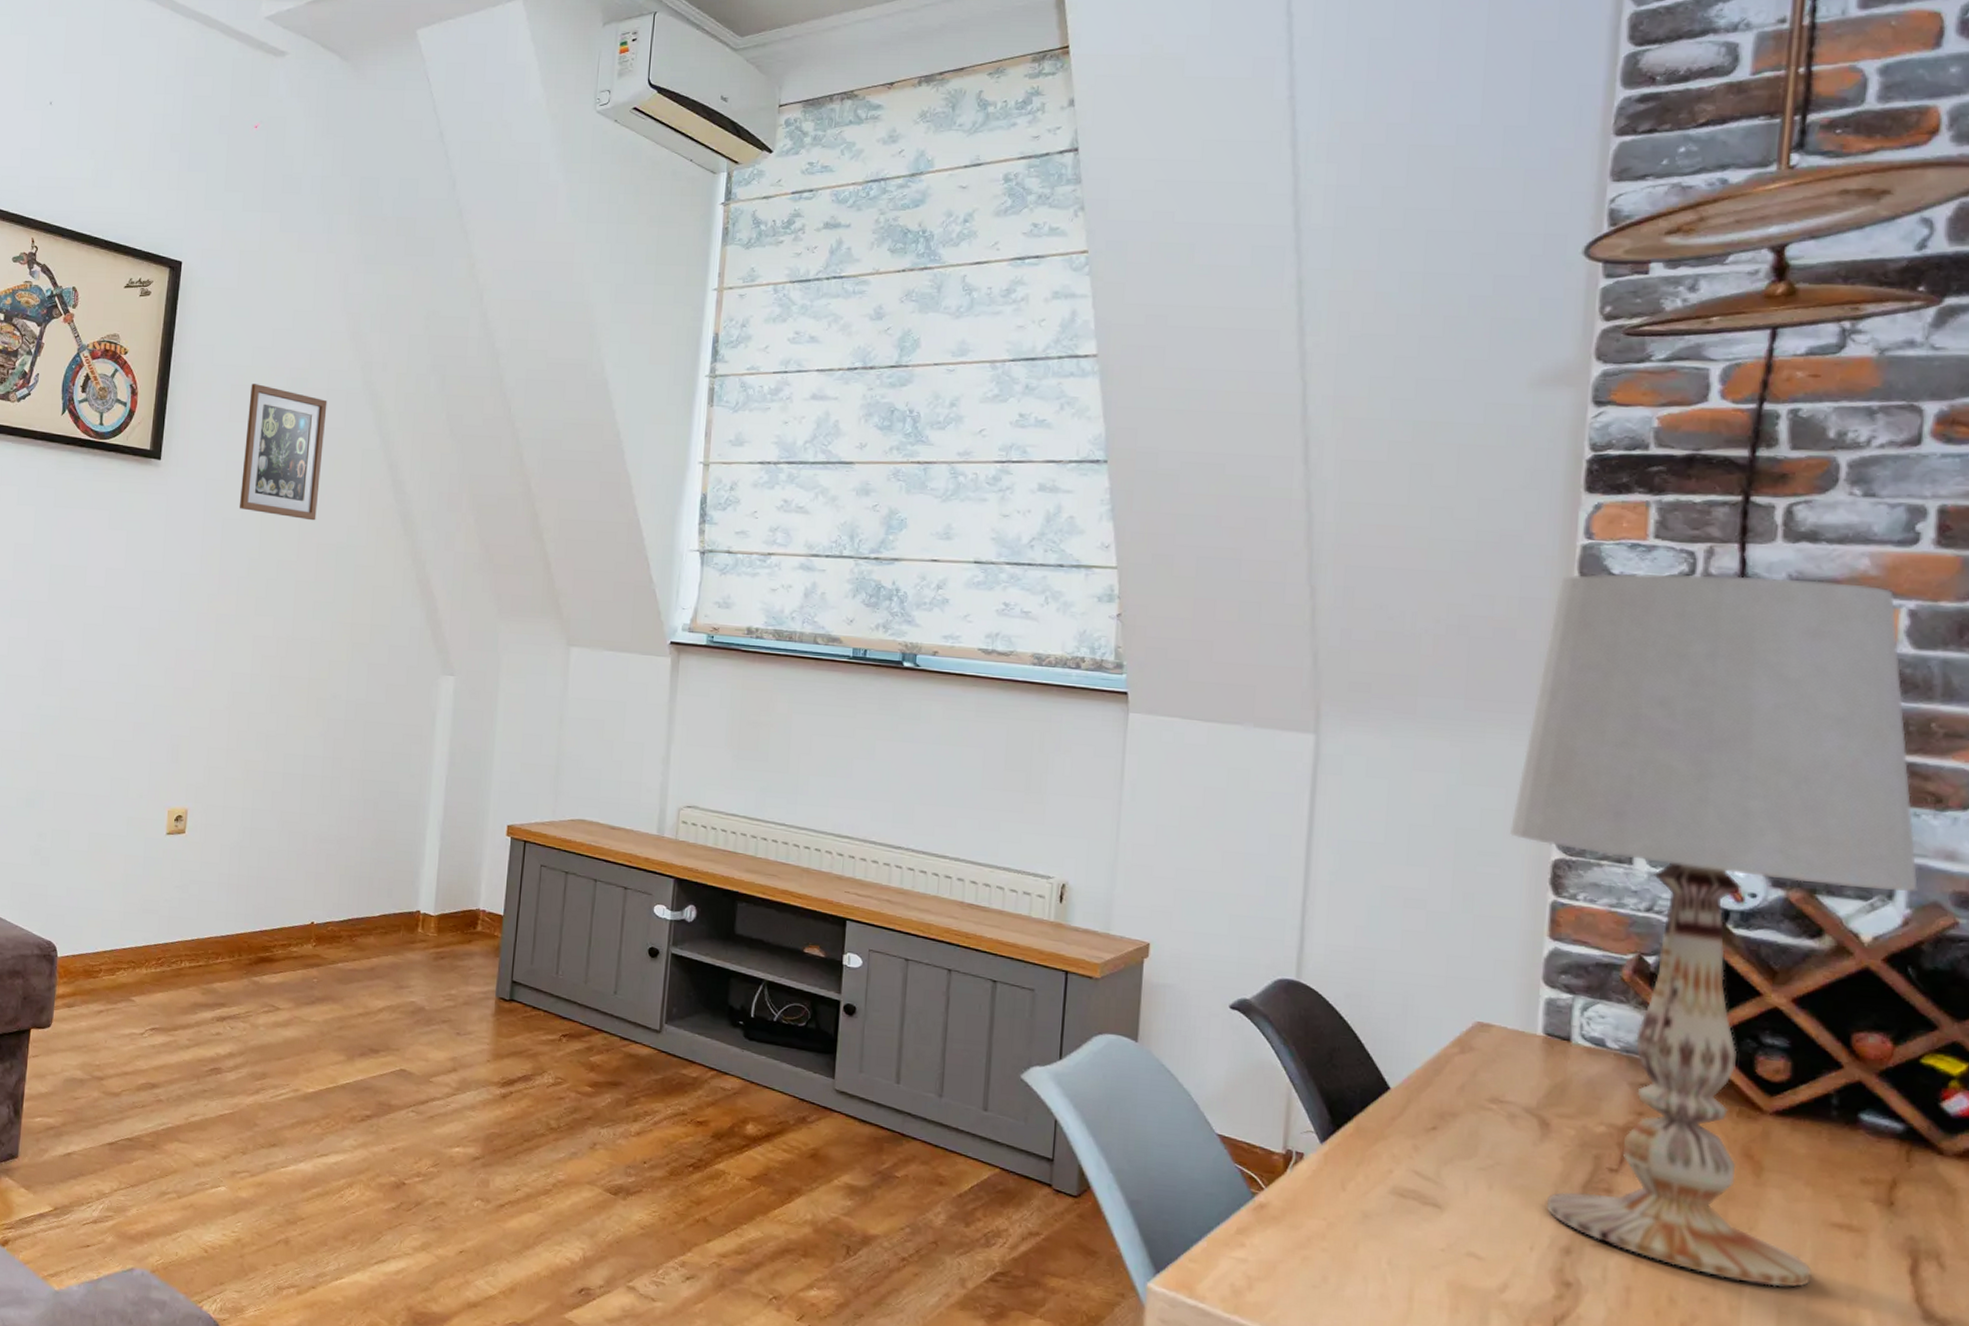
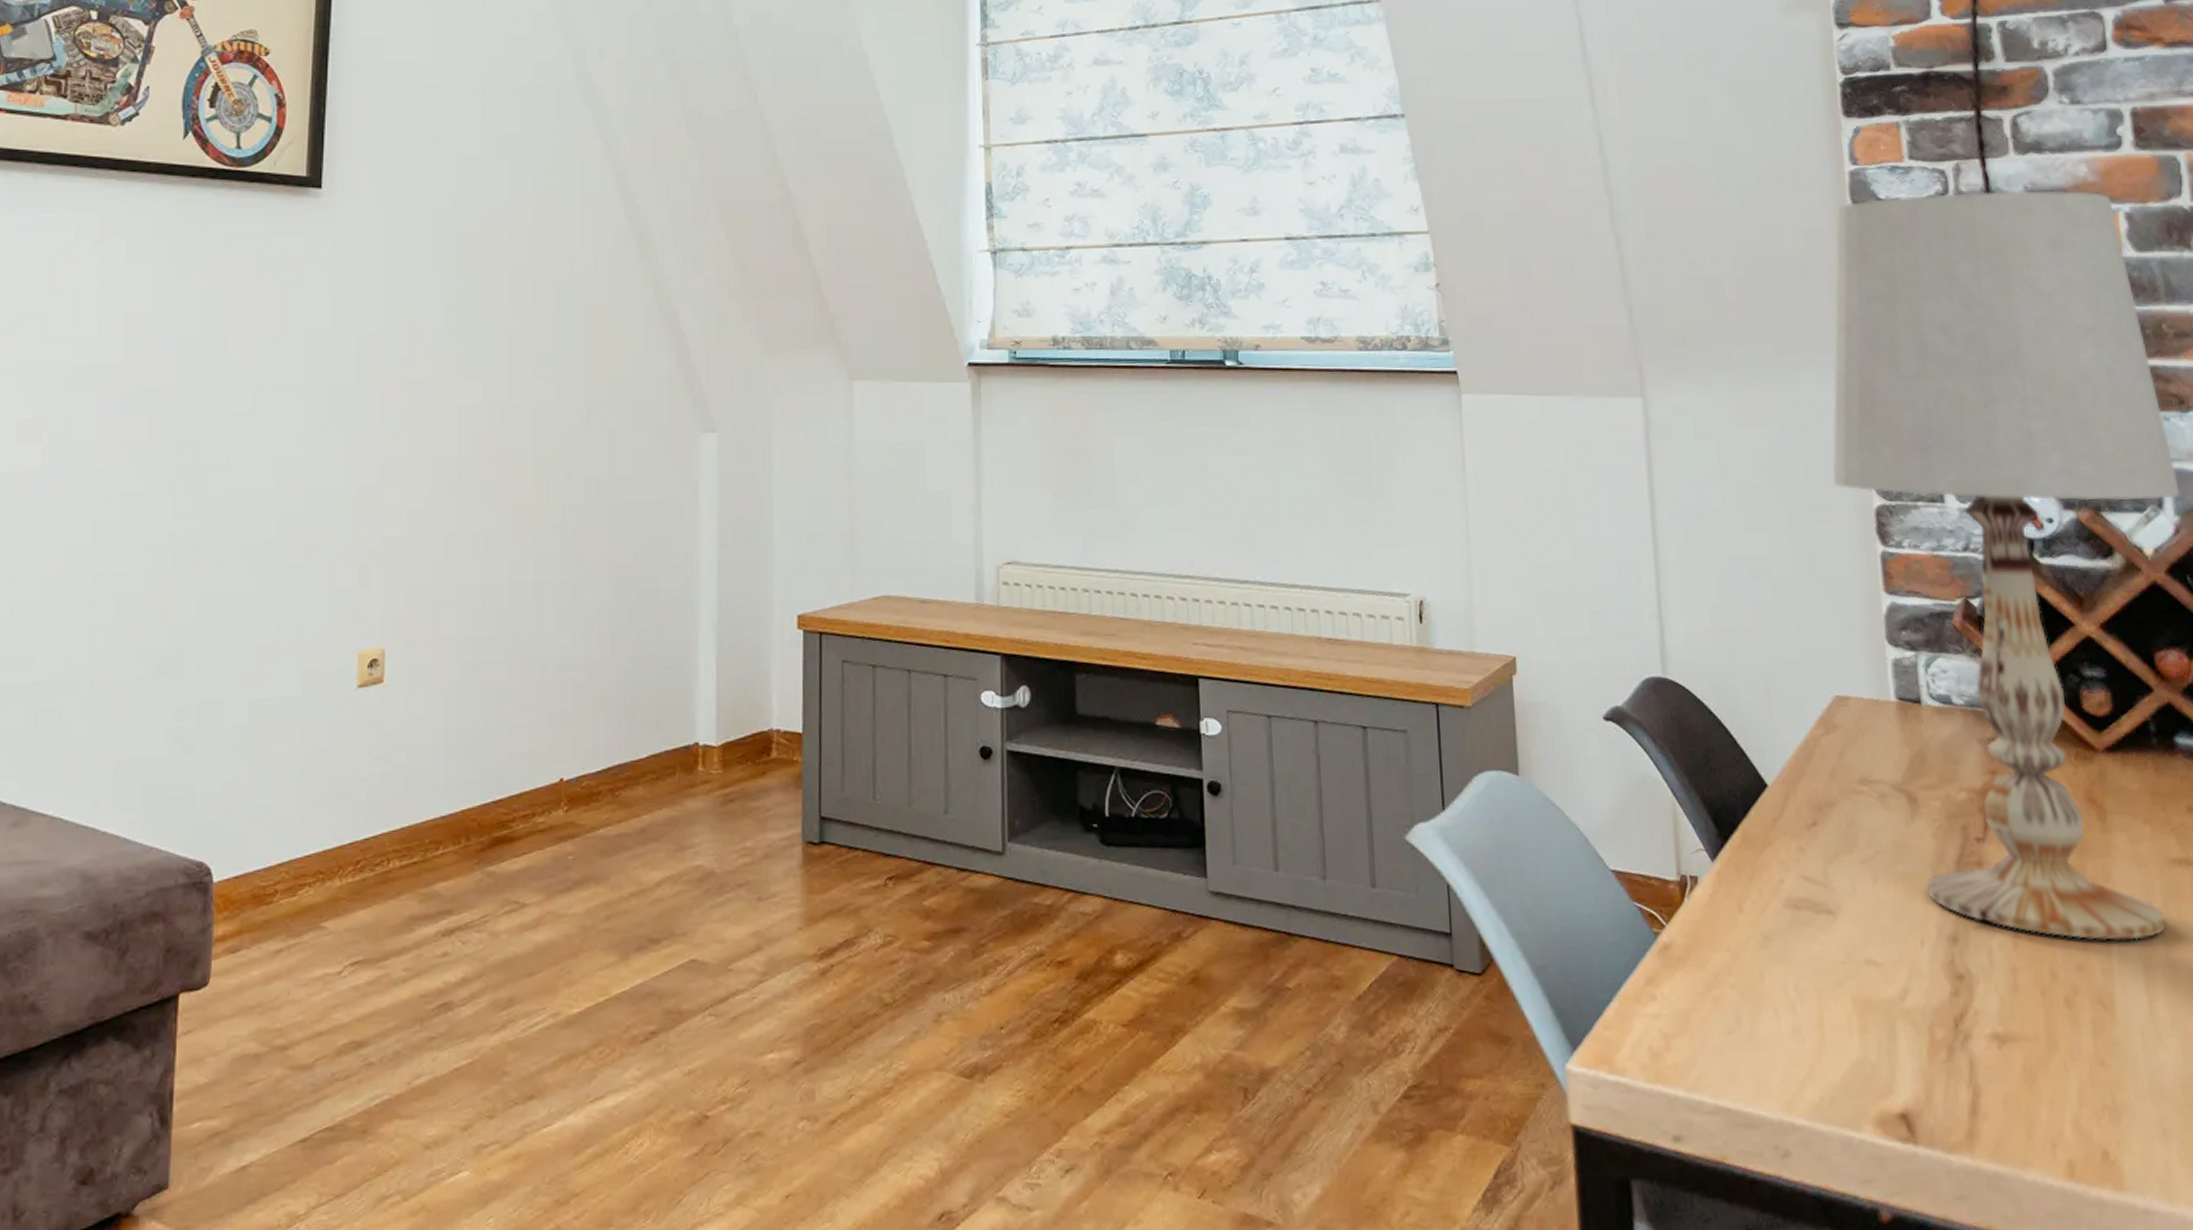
picture frame: present [239,384,328,521] -> none [428,84,533,252]

